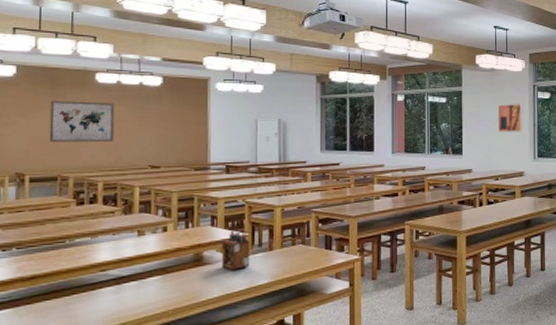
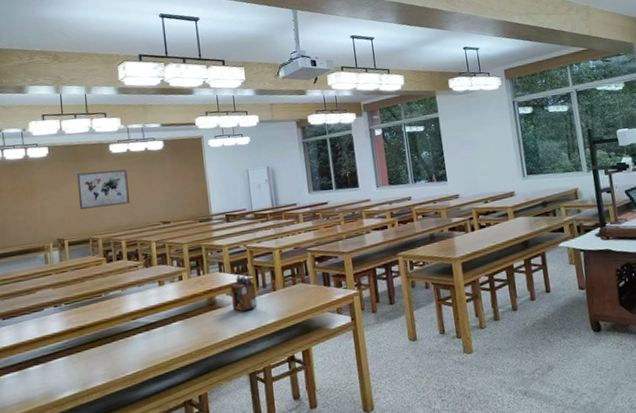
wall art: present [497,103,524,133] -> none [476,121,509,155]

